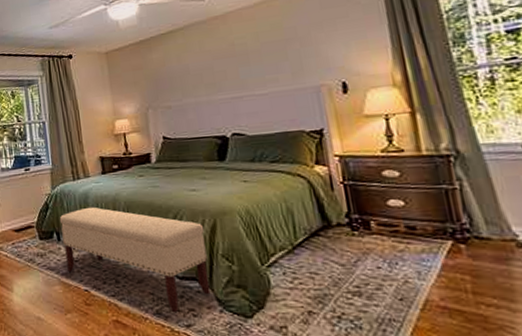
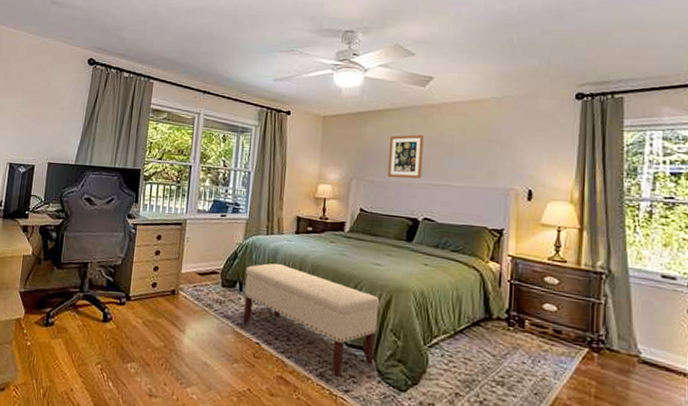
wall art: none [178,49,221,100] -> present [387,134,424,179]

